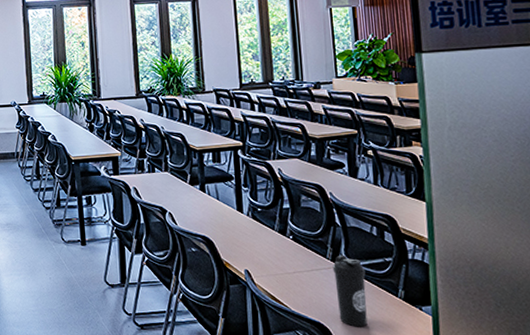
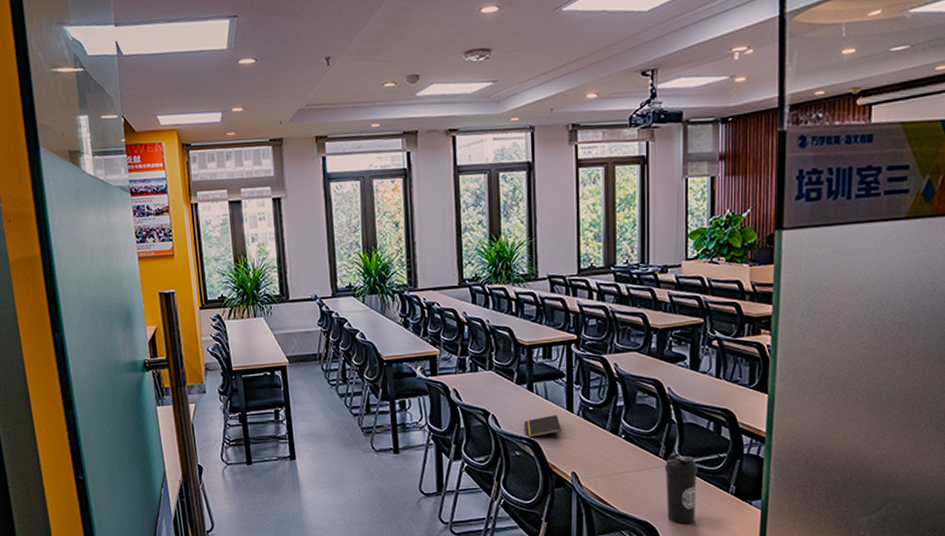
notepad: none [199,215,233,236] -> present [524,415,561,438]

